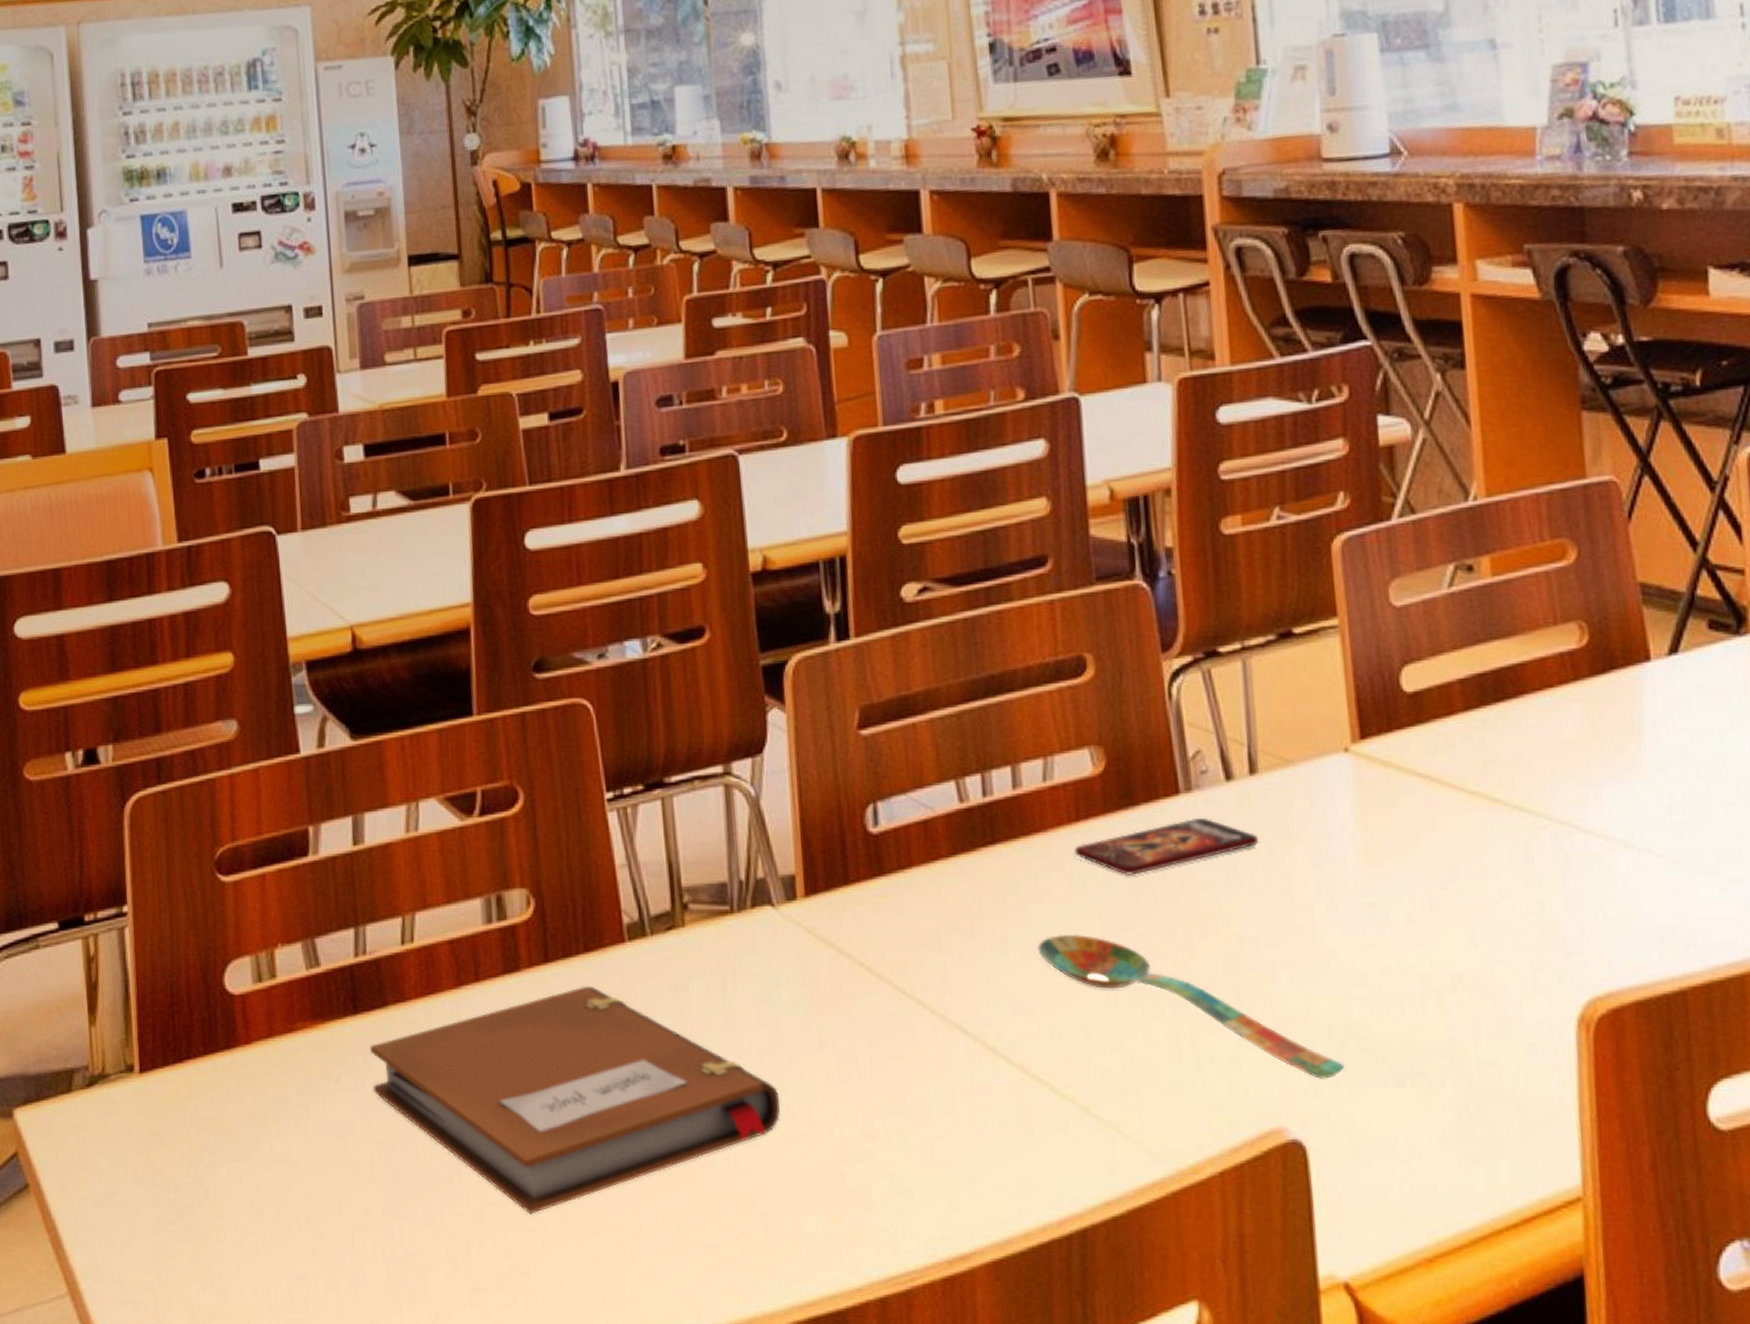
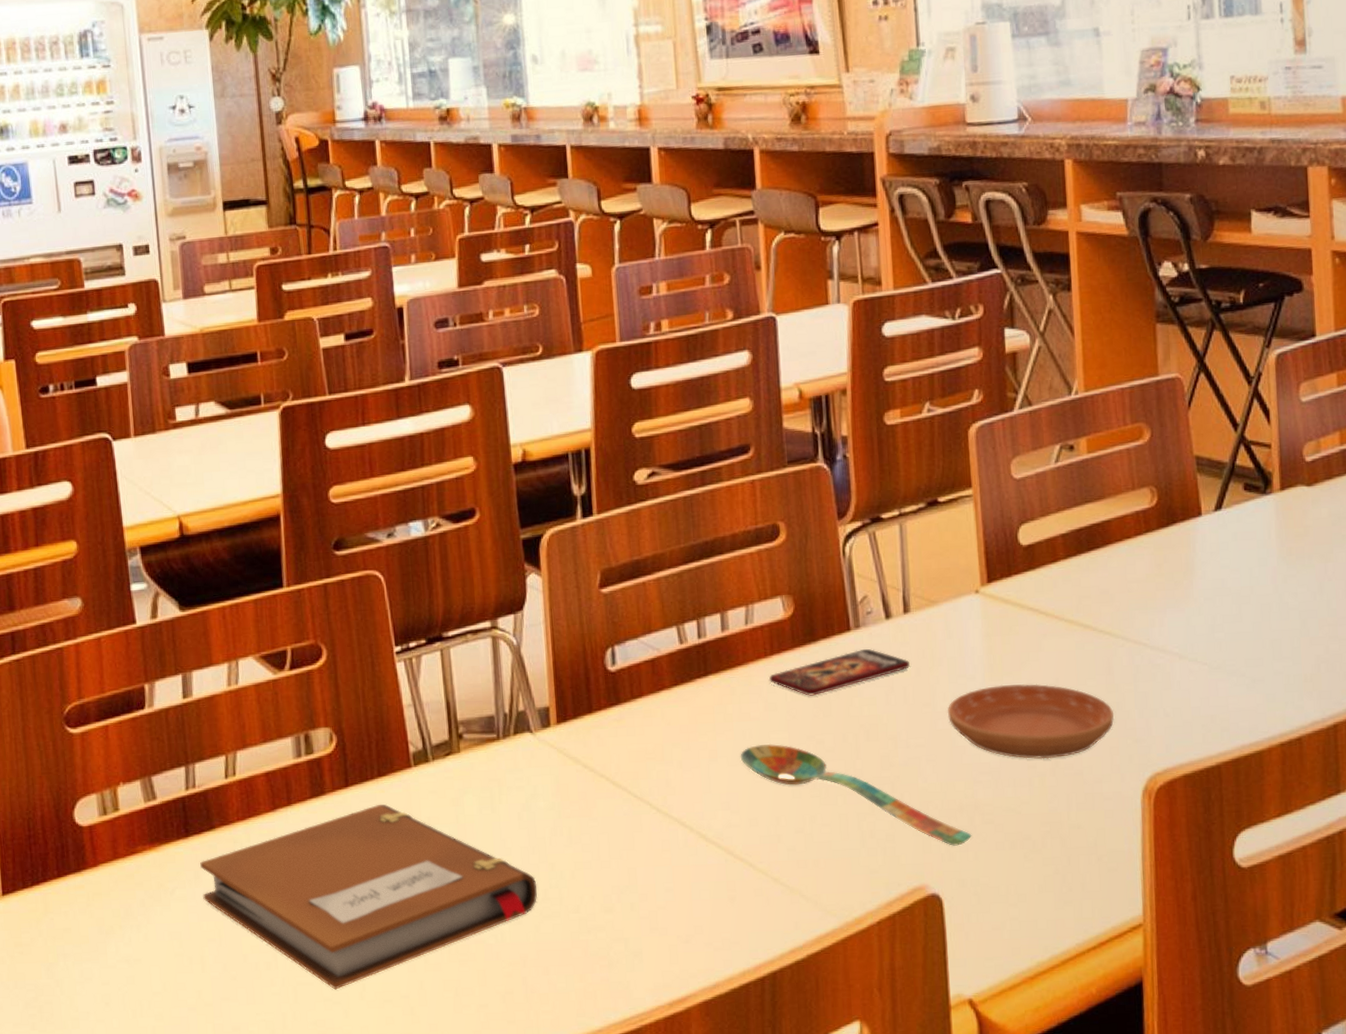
saucer: none [1310,871,1536,971] -> present [948,684,1114,759]

